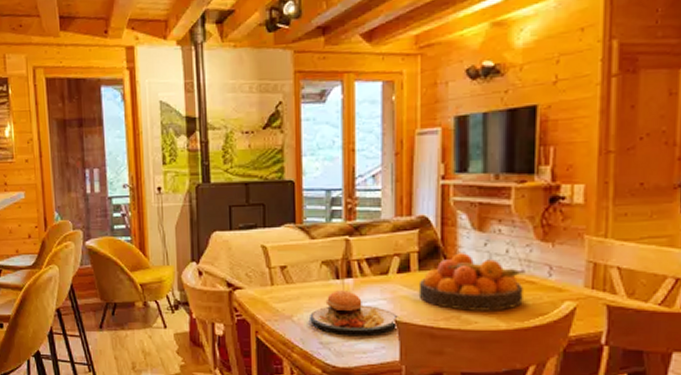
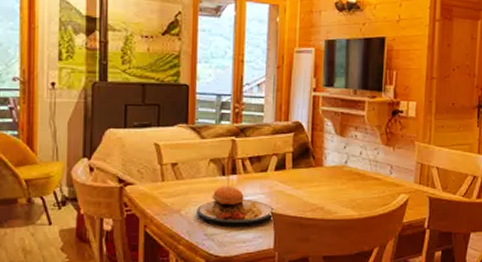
fruit bowl: present [418,253,526,311] -> none [291,154,374,203]

